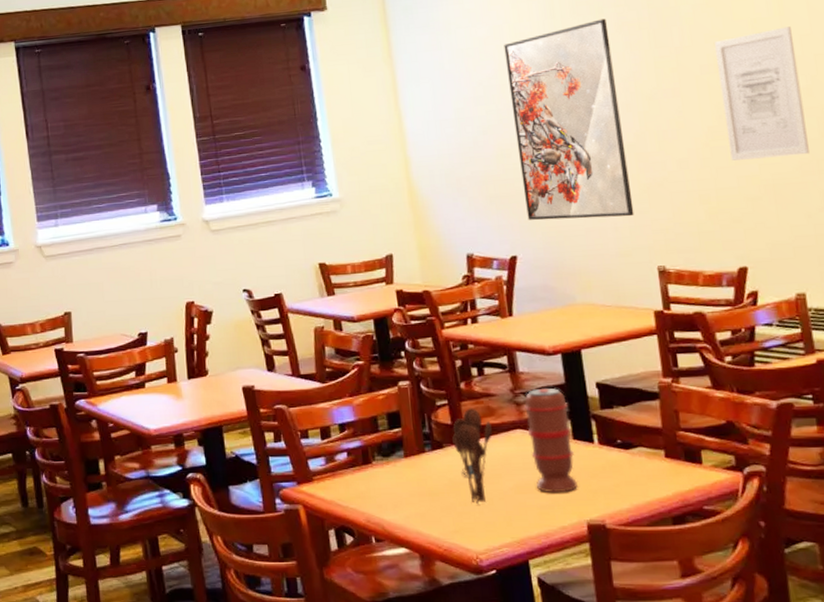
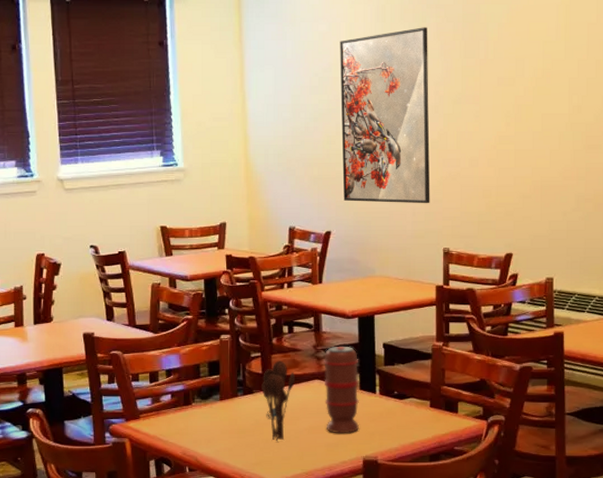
wall art: present [714,26,810,161] -> none [511,51,573,163]

